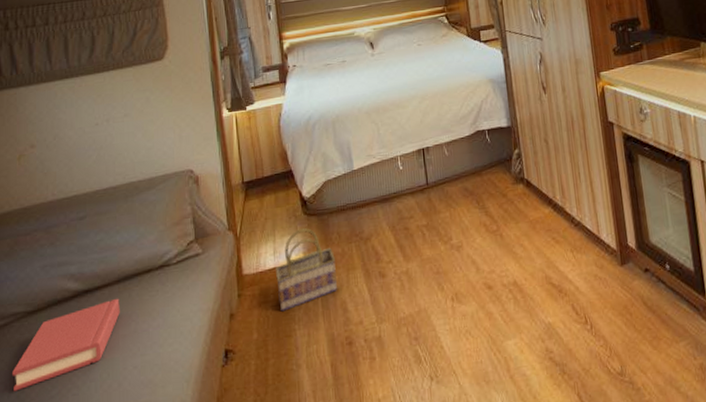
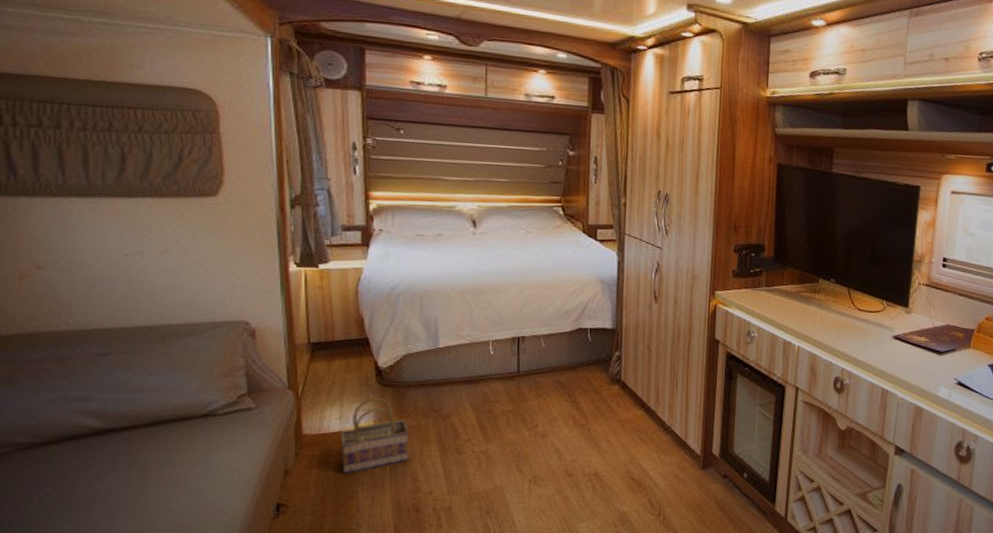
hardback book: present [12,298,120,392] -> none [14,441,152,521]

